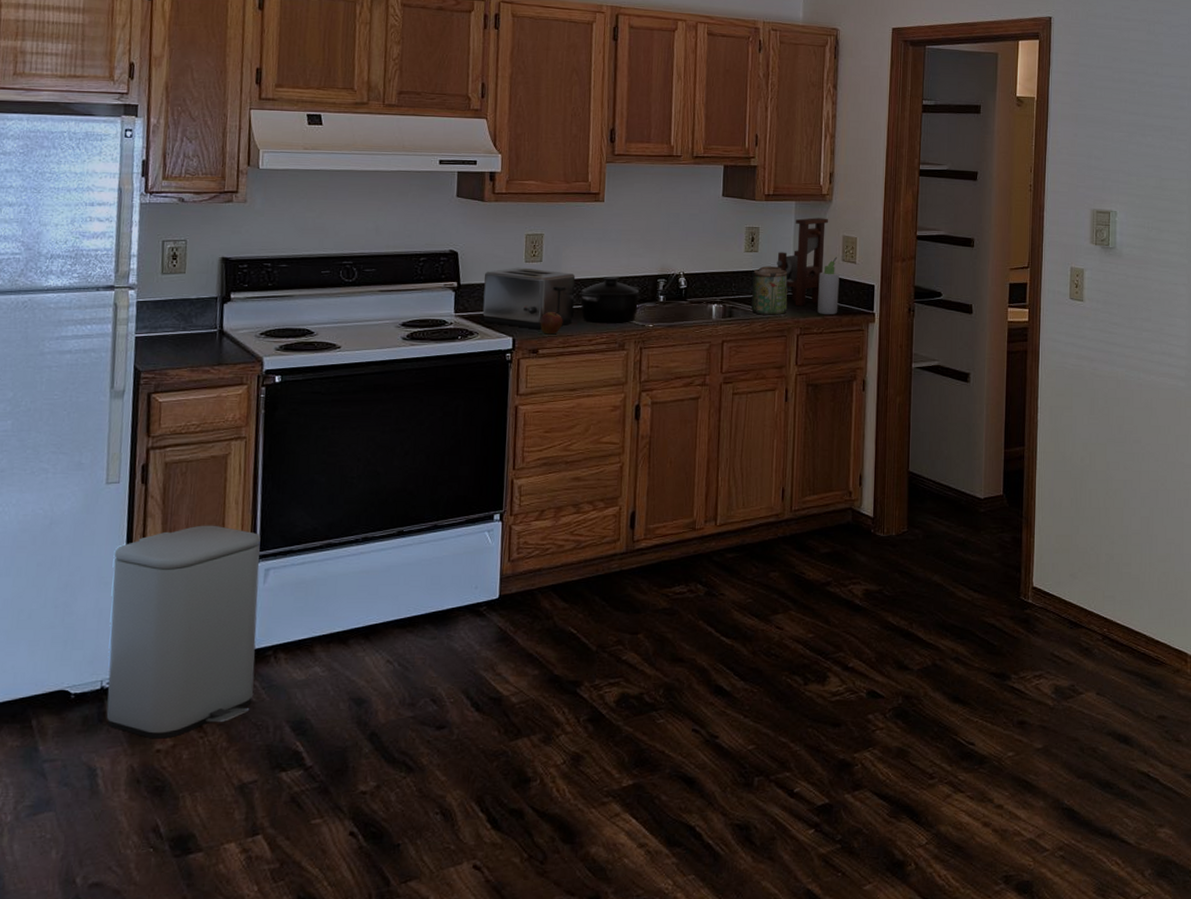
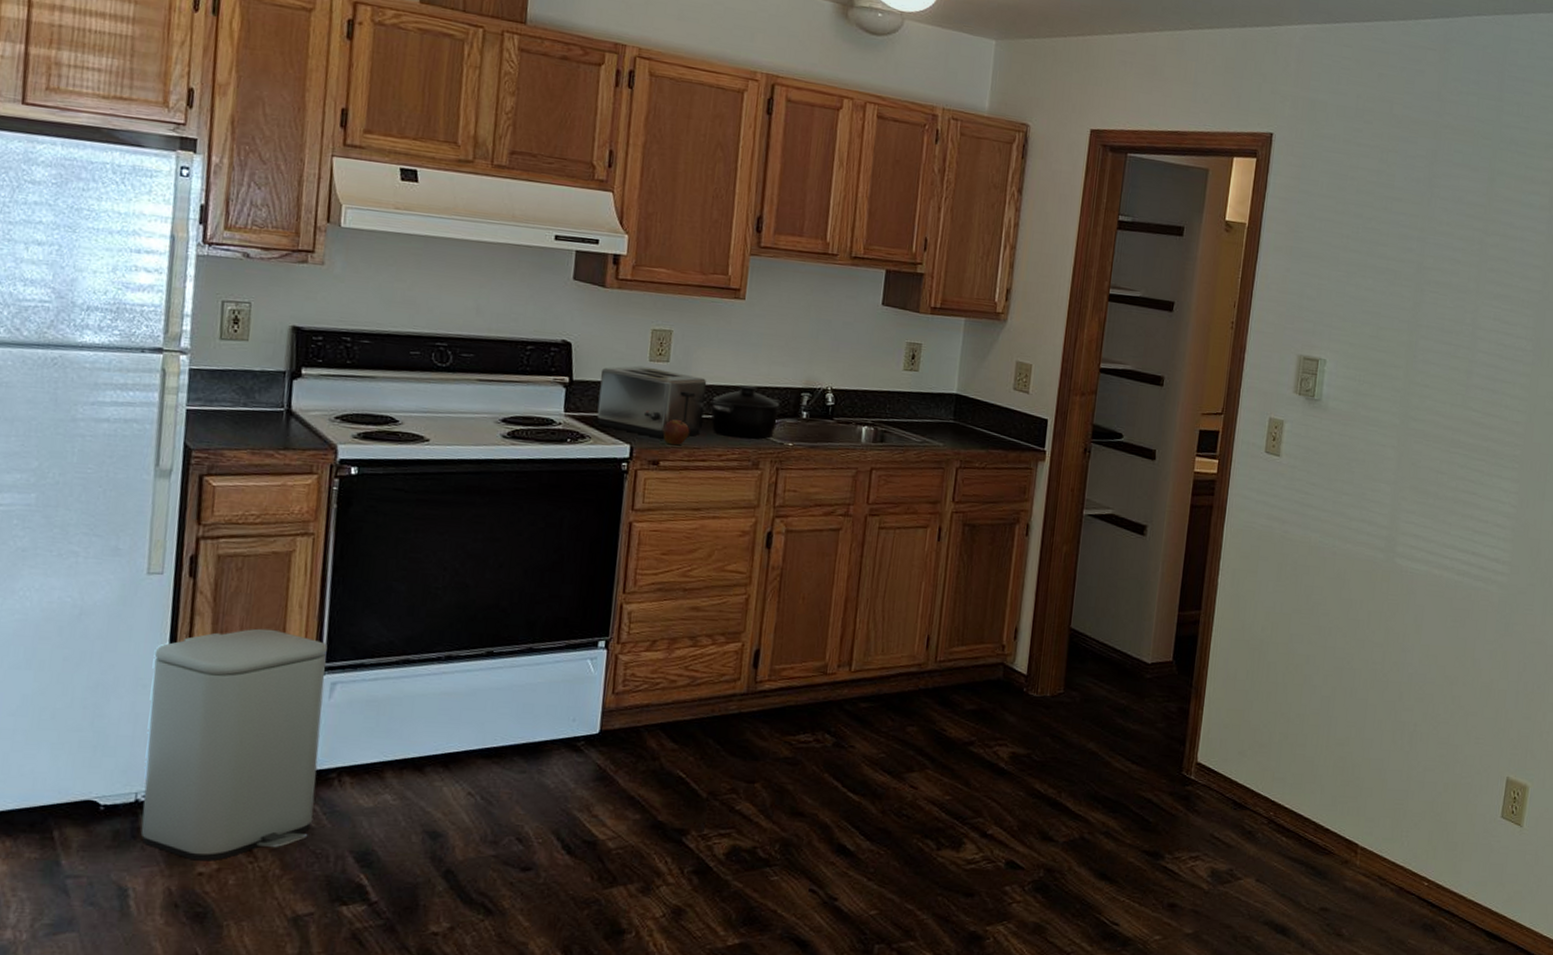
canister: present [751,266,788,315] -> none [906,388,951,445]
paper towel holder: present [777,218,828,307] -> none [939,337,1001,437]
bottle: present [817,257,840,314] -> none [981,384,1009,449]

